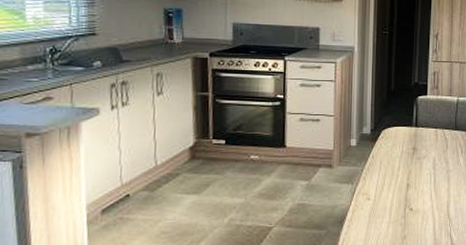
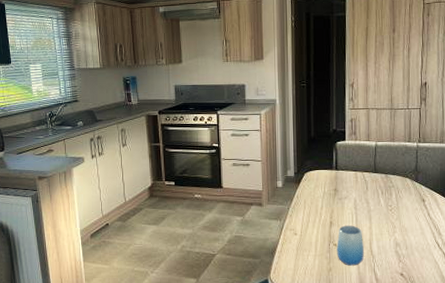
cup: none [412,187,442,232] -> present [336,225,365,266]

